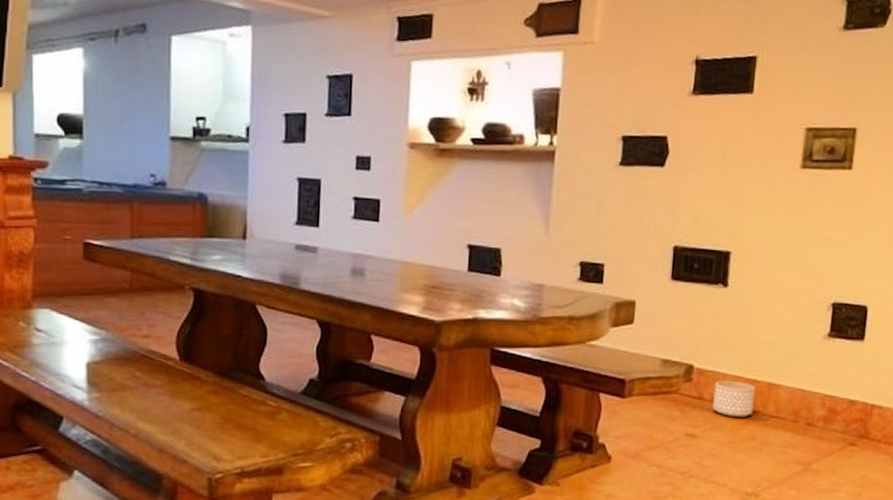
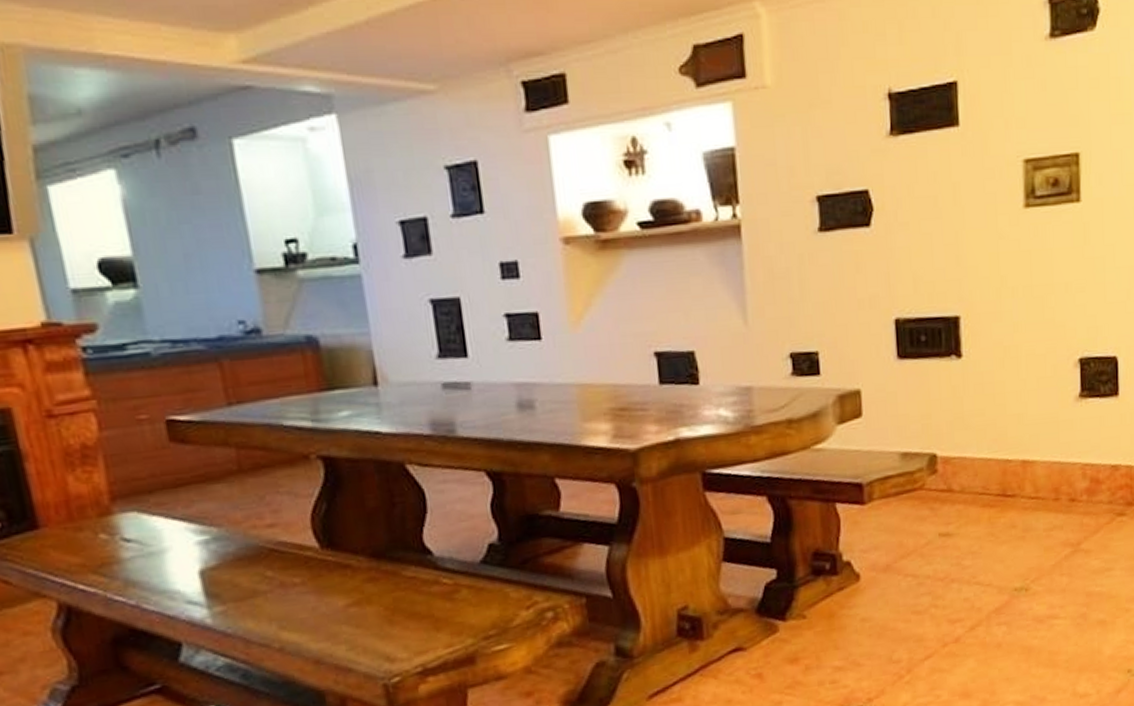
planter: present [712,381,755,417] -> none [963,464,1009,506]

